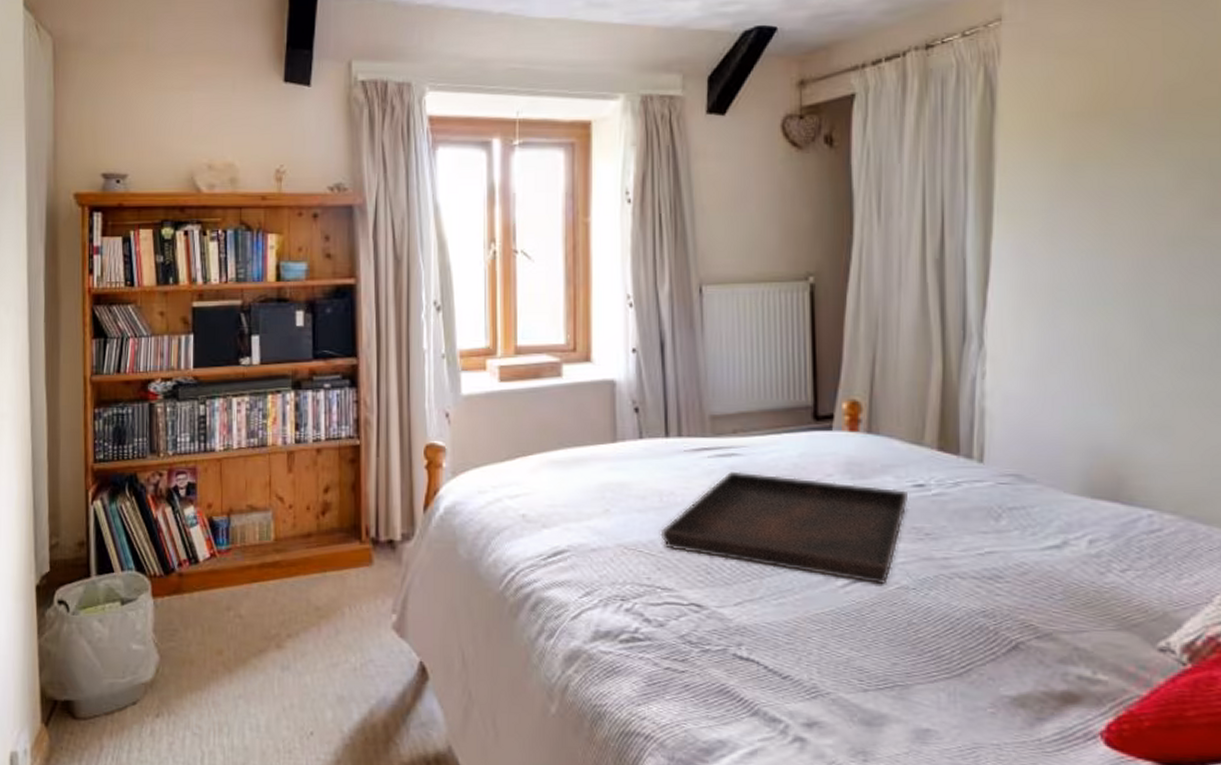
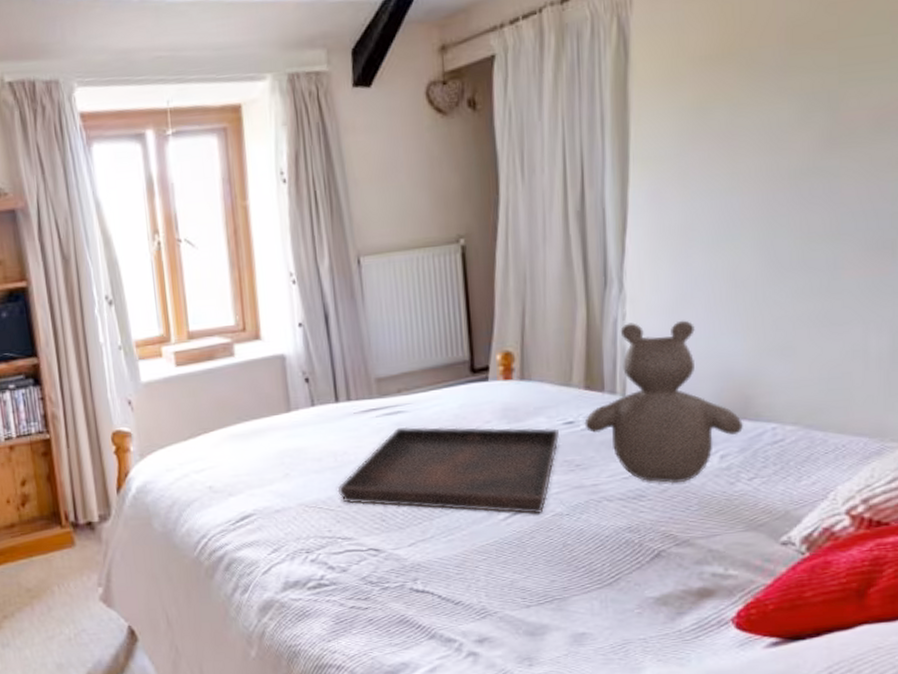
teddy bear: none [936,383,1116,567] -> present [584,320,744,484]

